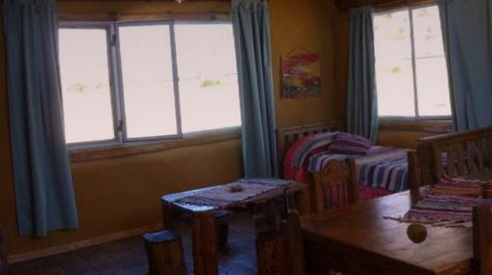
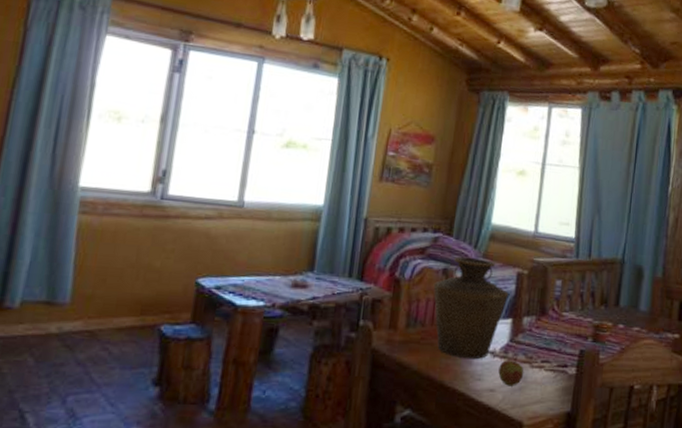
vase: none [340,145,403,228] -> present [433,256,509,360]

